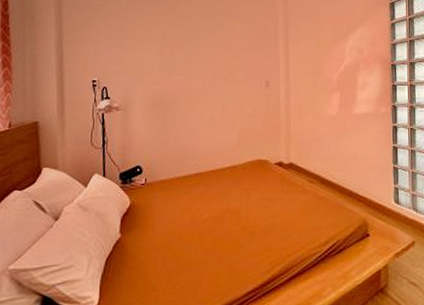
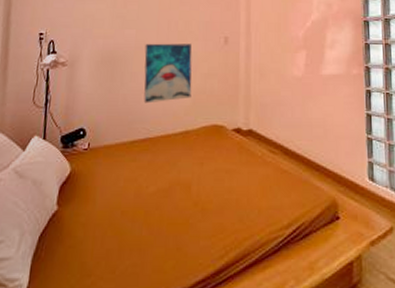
wall art: none [192,88,238,142] -> present [144,43,192,104]

